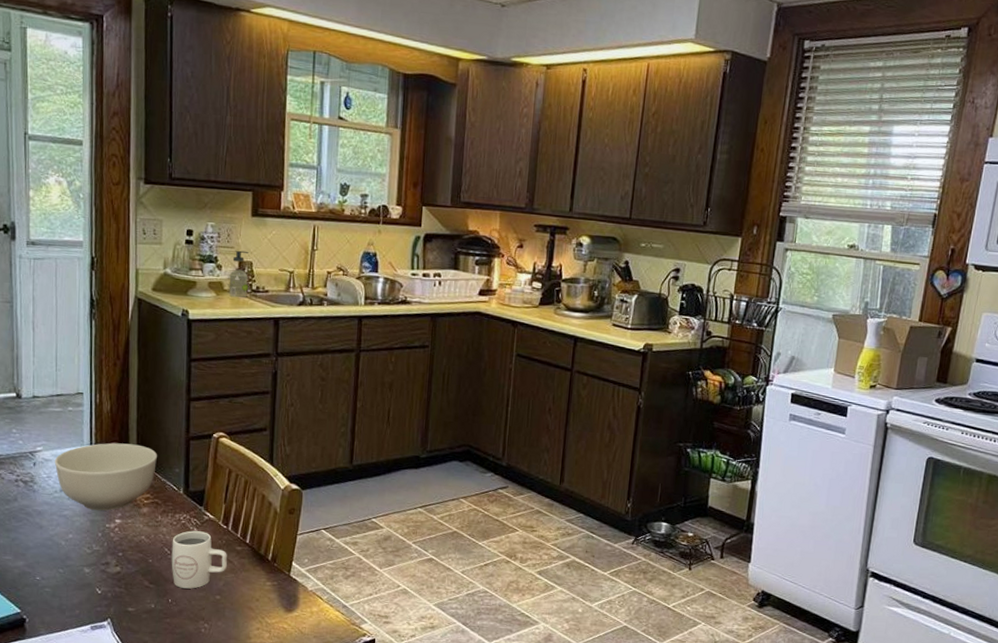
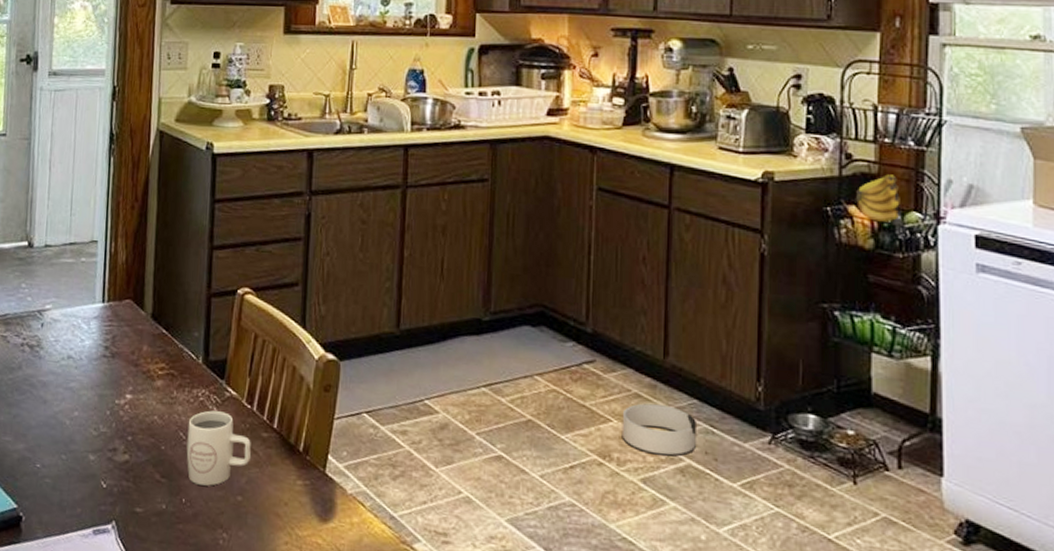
bowl: present [54,443,158,511] -> none [63,300,176,383]
soap dispenser: present [226,250,250,297] -> none [255,72,281,126]
pet bowl: none [525,517,581,555] -> present [621,403,696,457]
banana: none [710,348,743,384] -> present [855,174,900,222]

